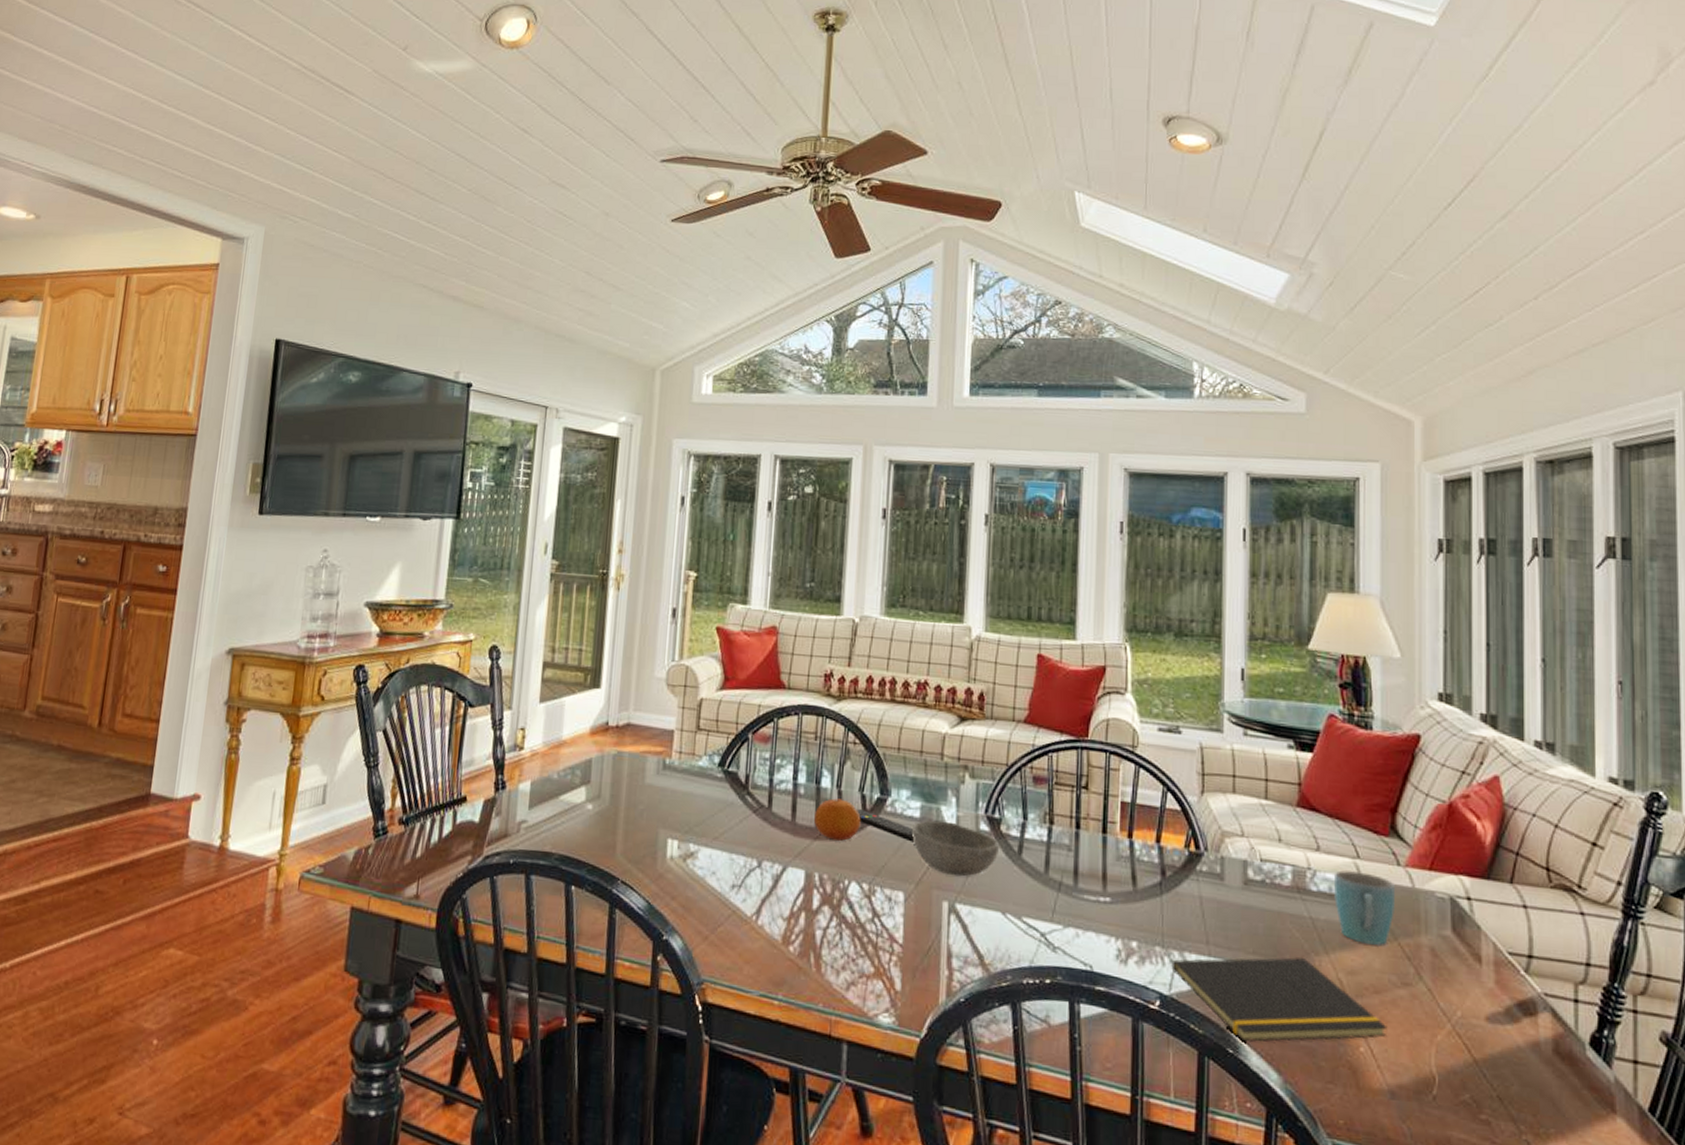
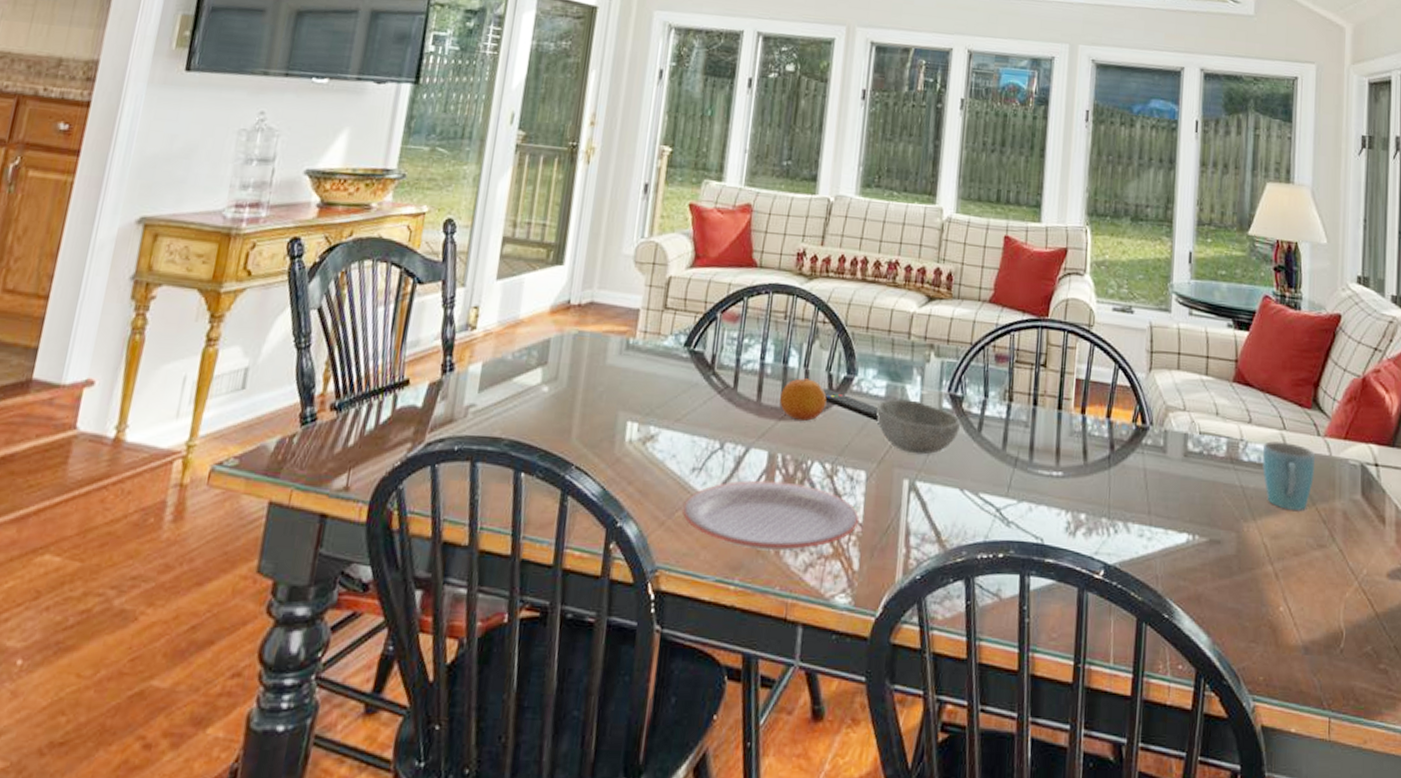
plate: none [725,898,900,969] -> present [683,480,860,551]
notepad: present [1167,957,1388,1042] -> none [1111,524,1304,607]

